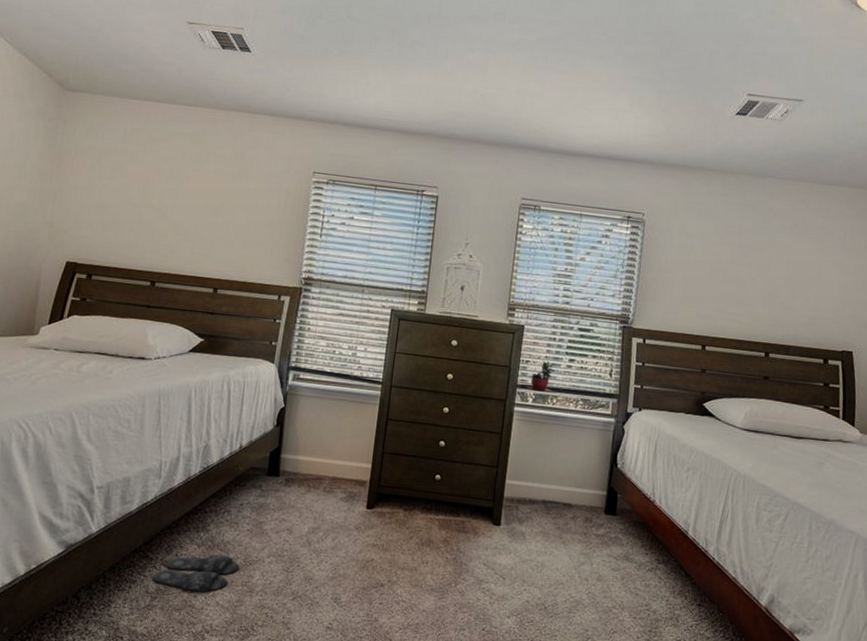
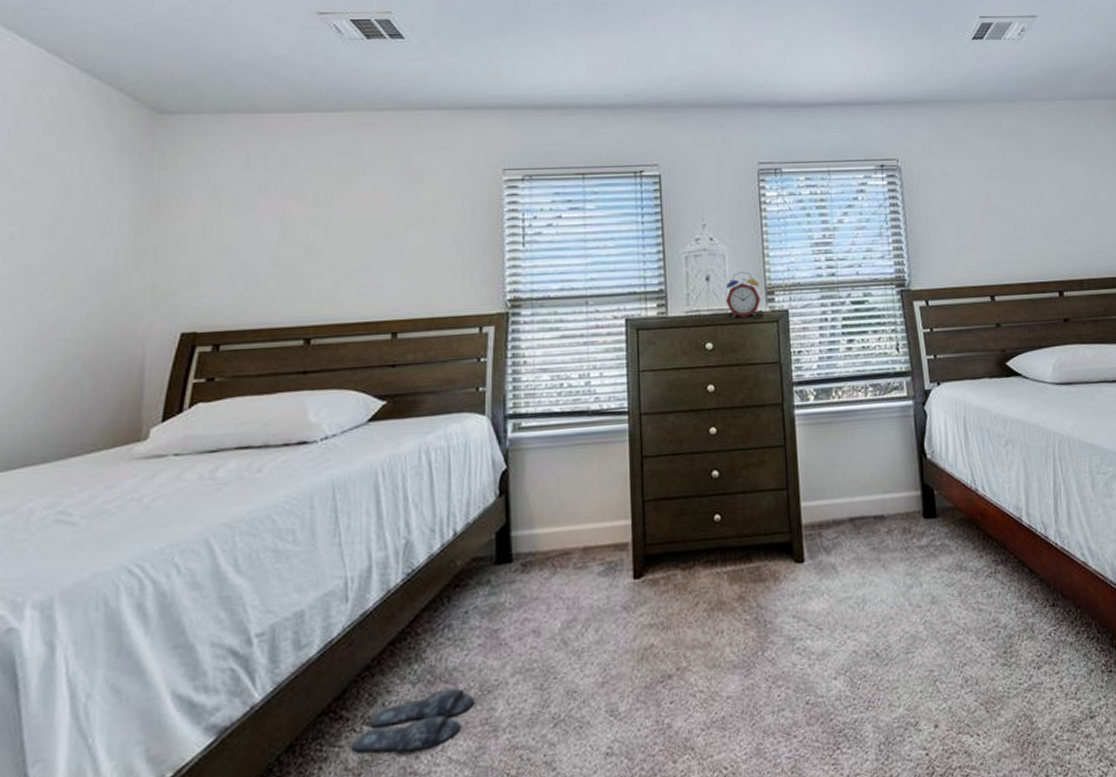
alarm clock: none [474,287,504,327] -> present [725,272,761,319]
succulent plant: present [525,360,557,394] -> none [803,346,840,387]

